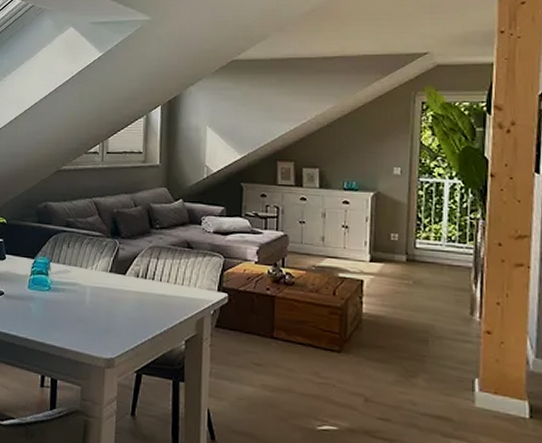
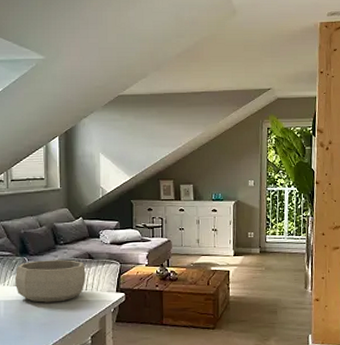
decorative bowl: none [103,244,183,296] -> present [14,260,86,303]

